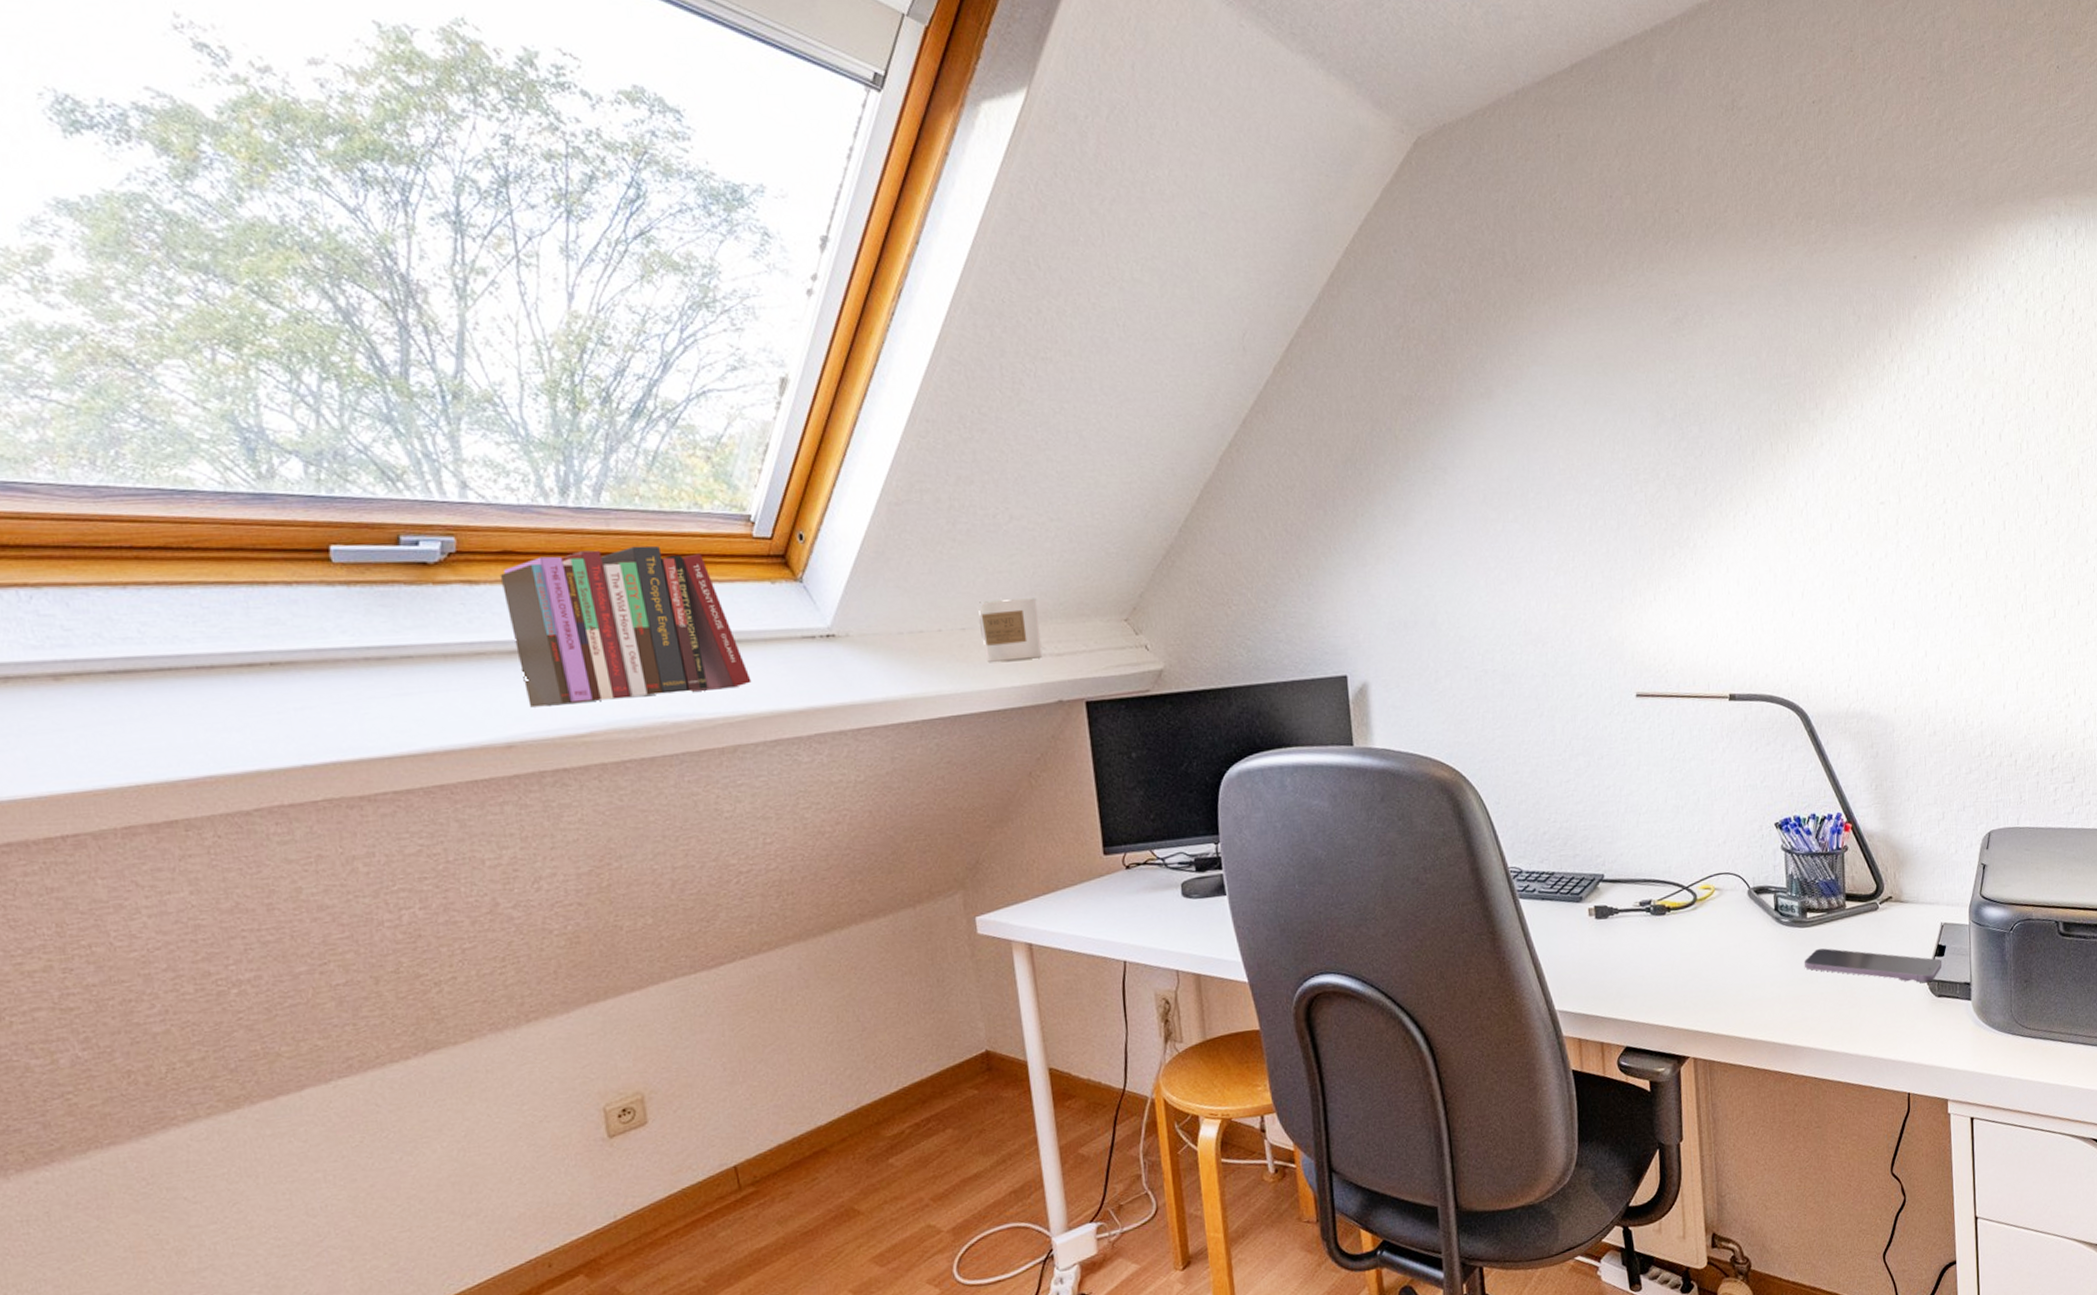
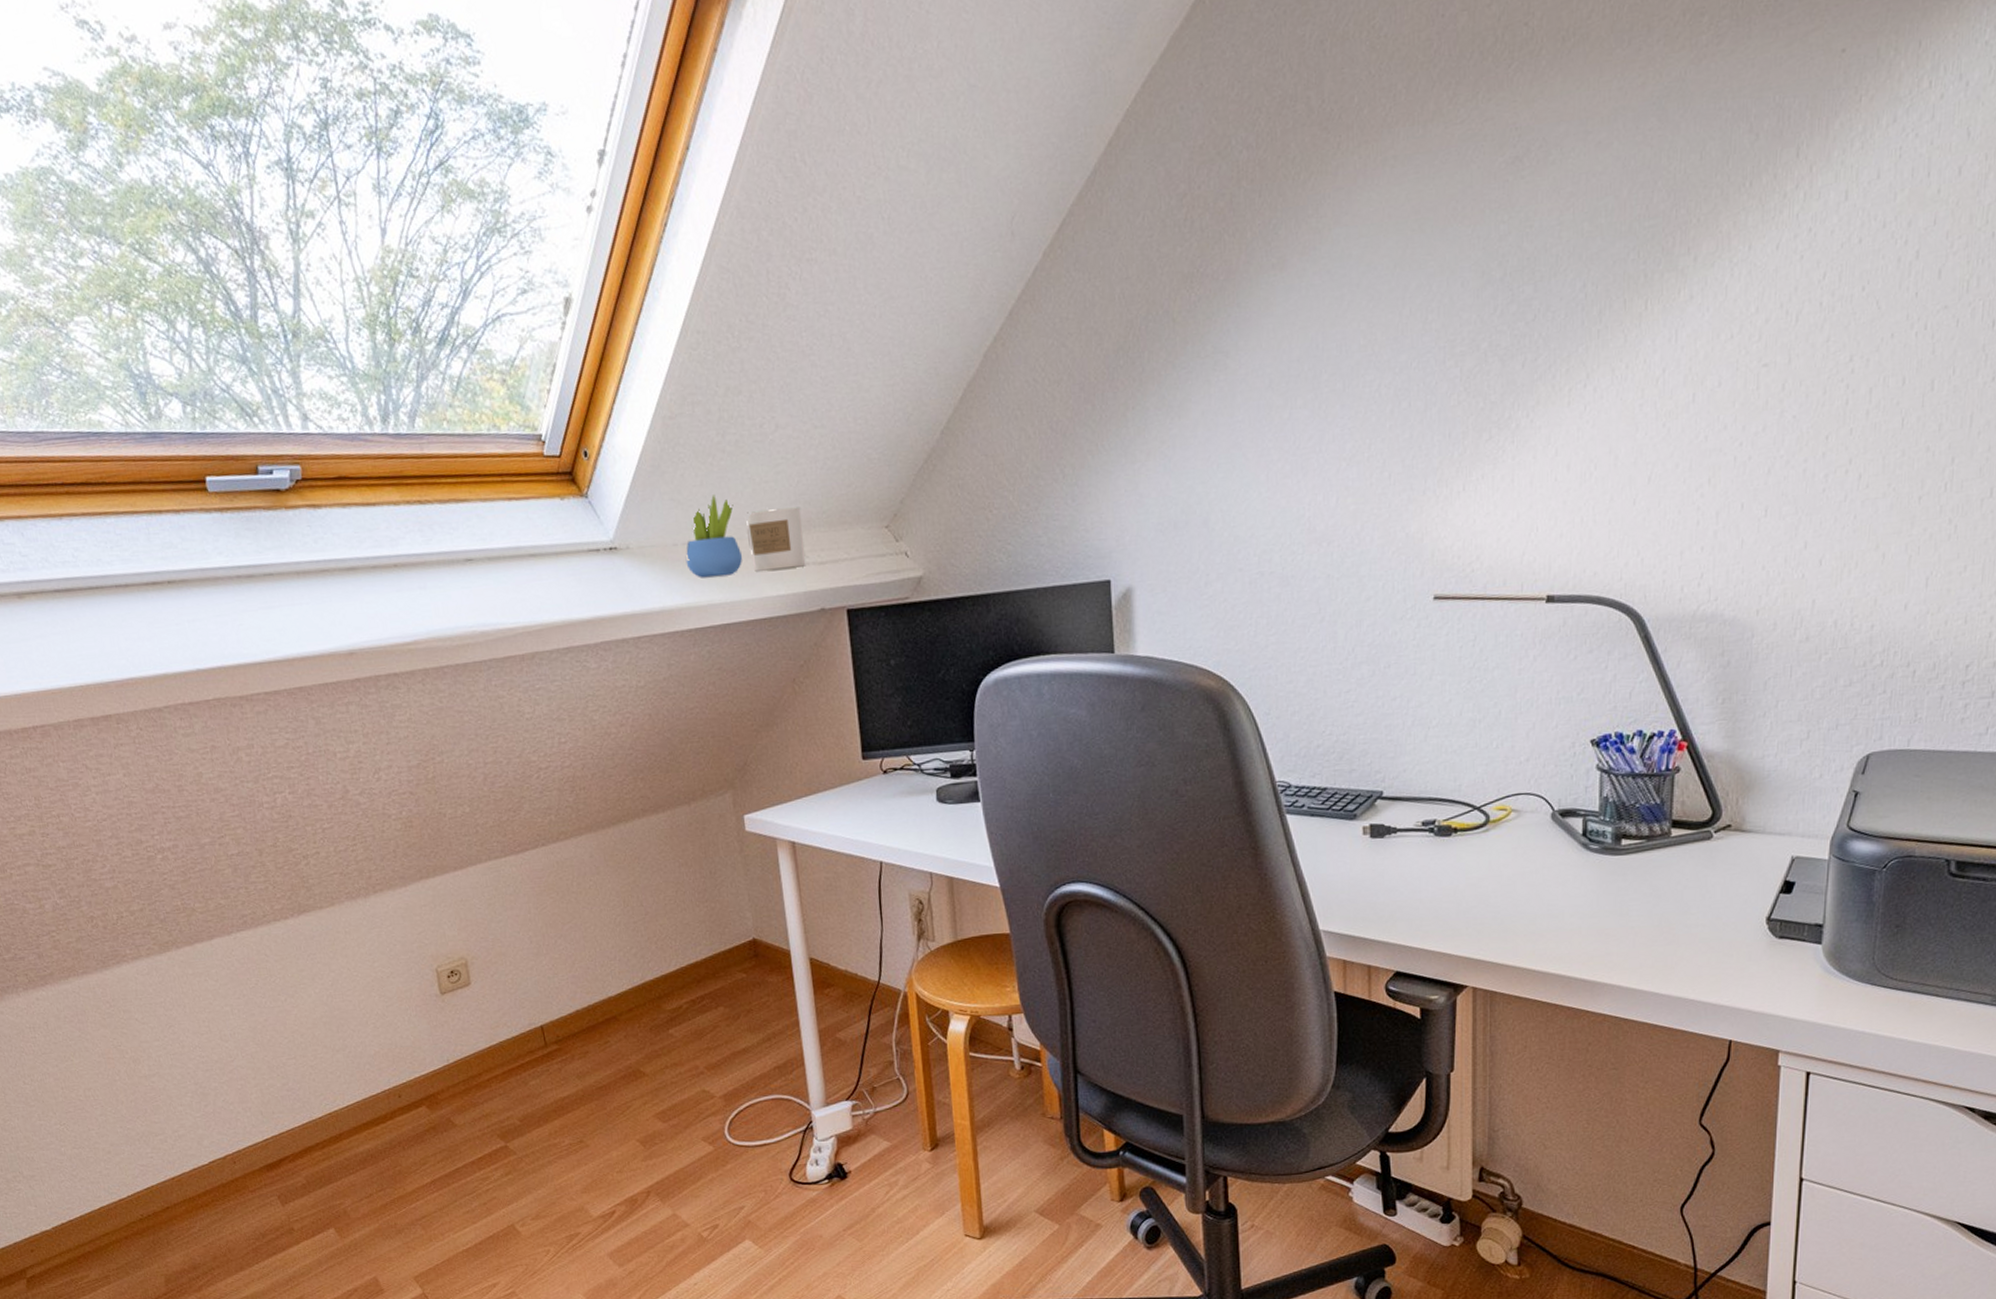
books: present [499,545,752,708] -> none [337,467,546,619]
succulent plant: none [912,583,974,668] -> present [685,495,742,578]
smartphone: present [1803,948,1942,983] -> none [1613,879,1789,922]

